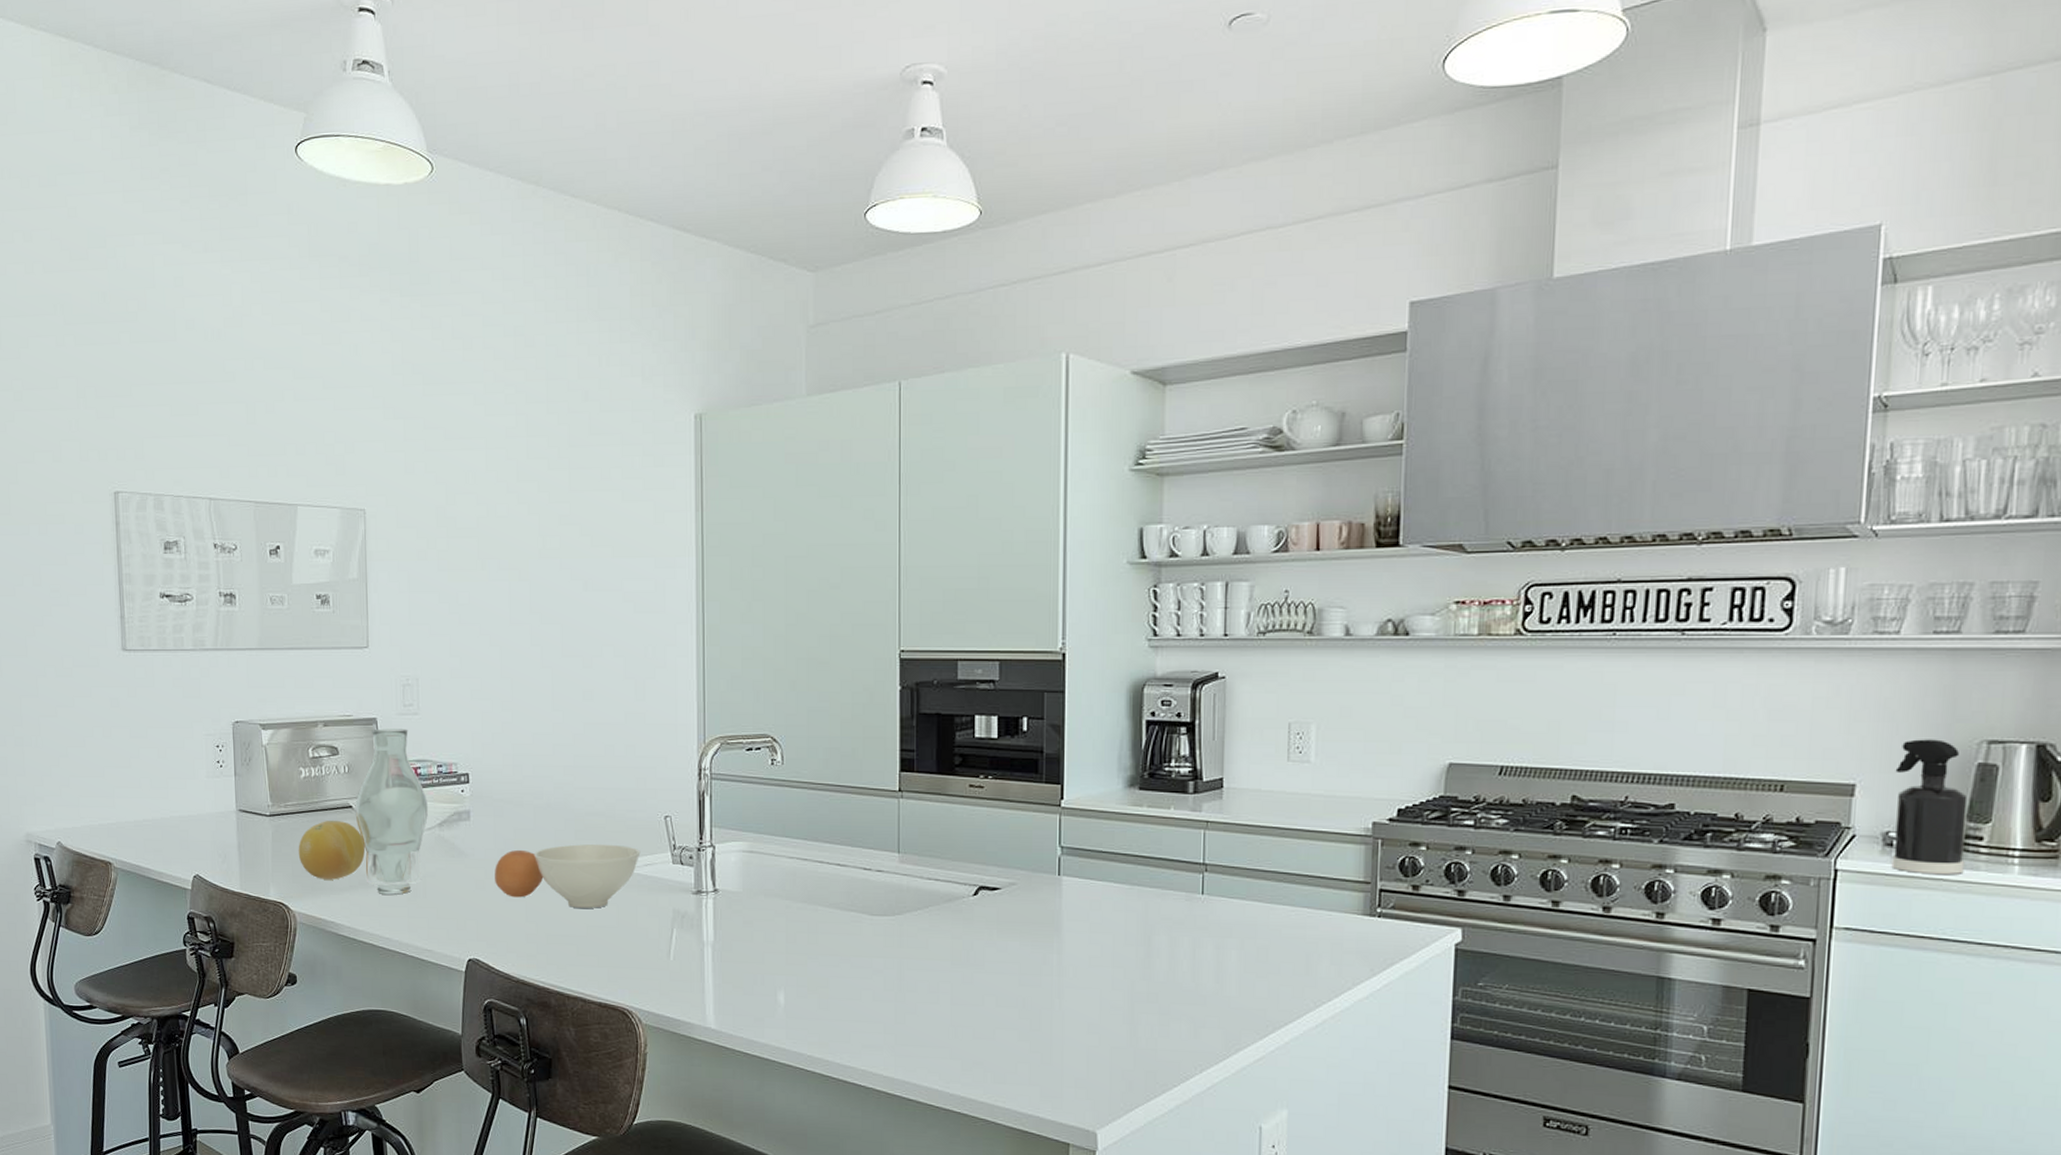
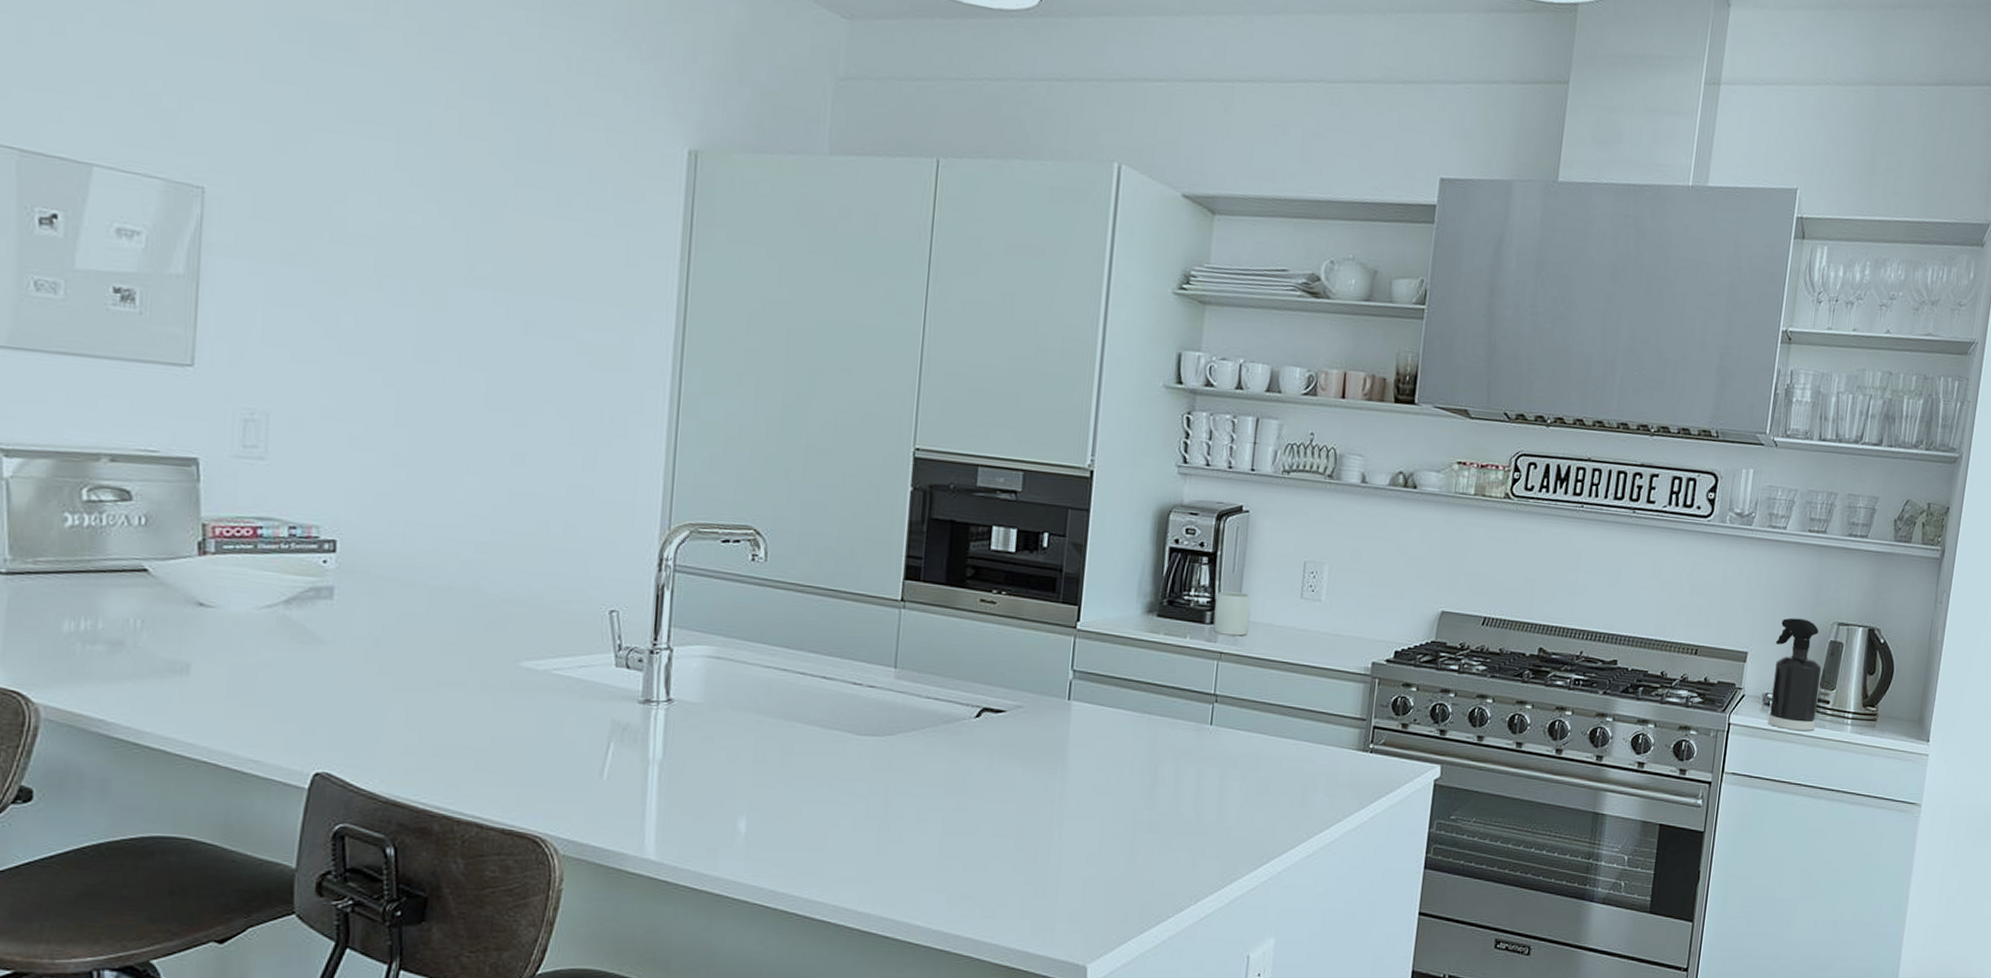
fruit: present [298,820,366,880] -> none [51,585,165,665]
vase: present [355,728,428,895] -> none [151,472,270,688]
fruit: present [495,849,544,898] -> none [364,639,436,699]
bowl: present [533,844,641,909] -> none [423,637,574,716]
mug: none [1197,760,1236,804] -> present [1213,591,1252,636]

